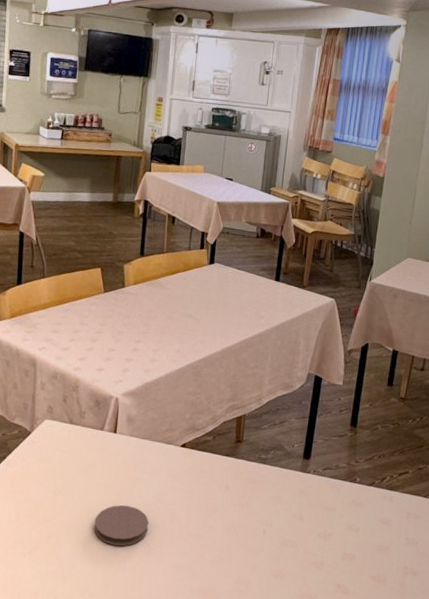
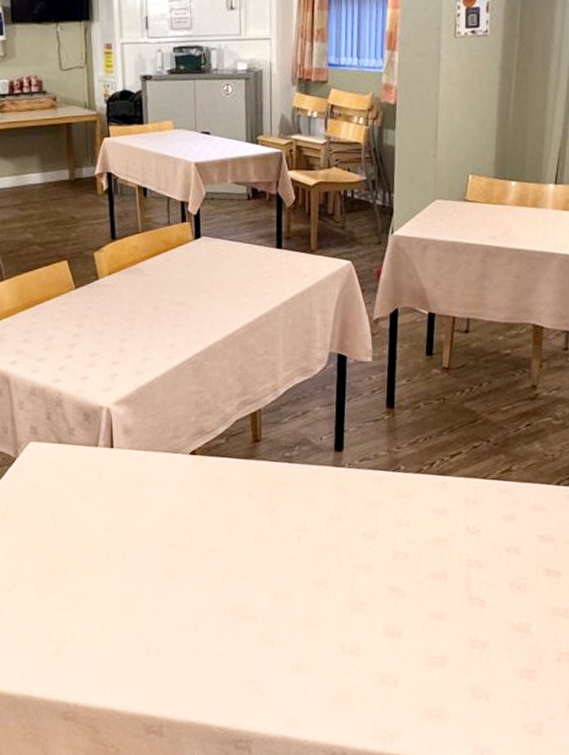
coaster: present [94,505,149,547] -> none [103,527,165,572]

